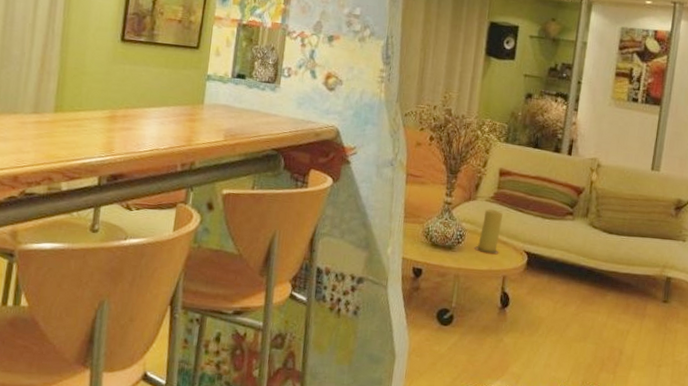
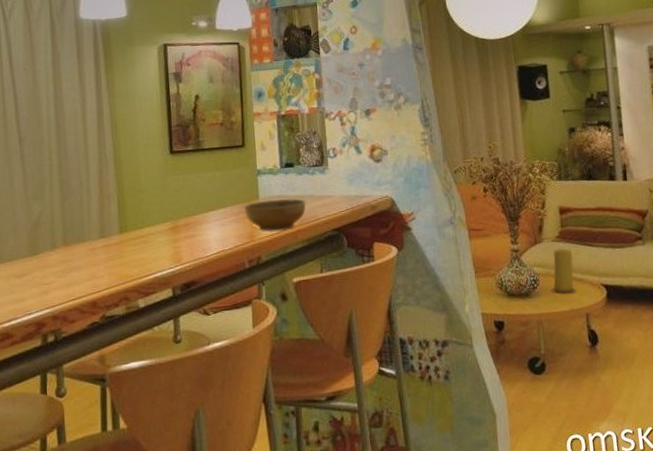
bowl: none [185,107,251,140] -> present [243,198,306,230]

